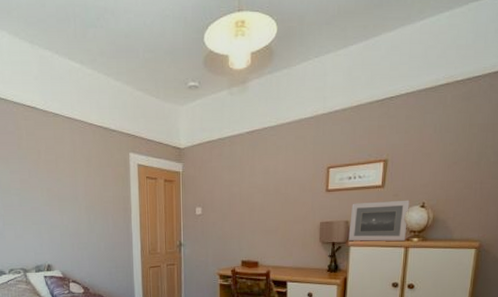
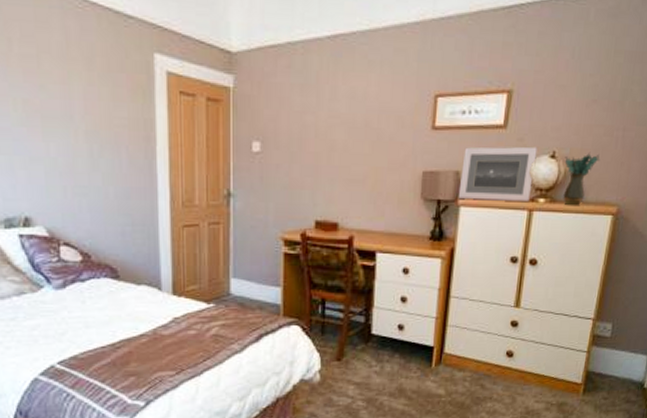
vase: none [432,201,462,243] -> present [563,152,600,206]

